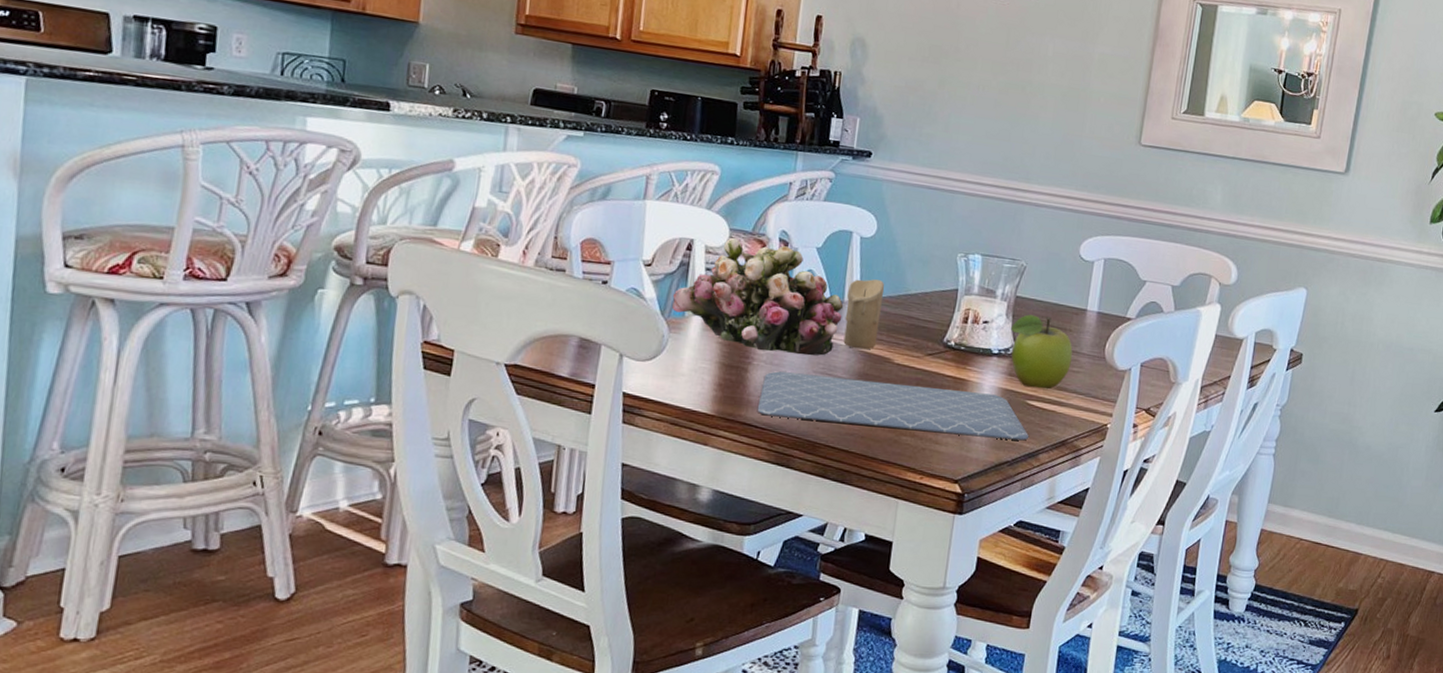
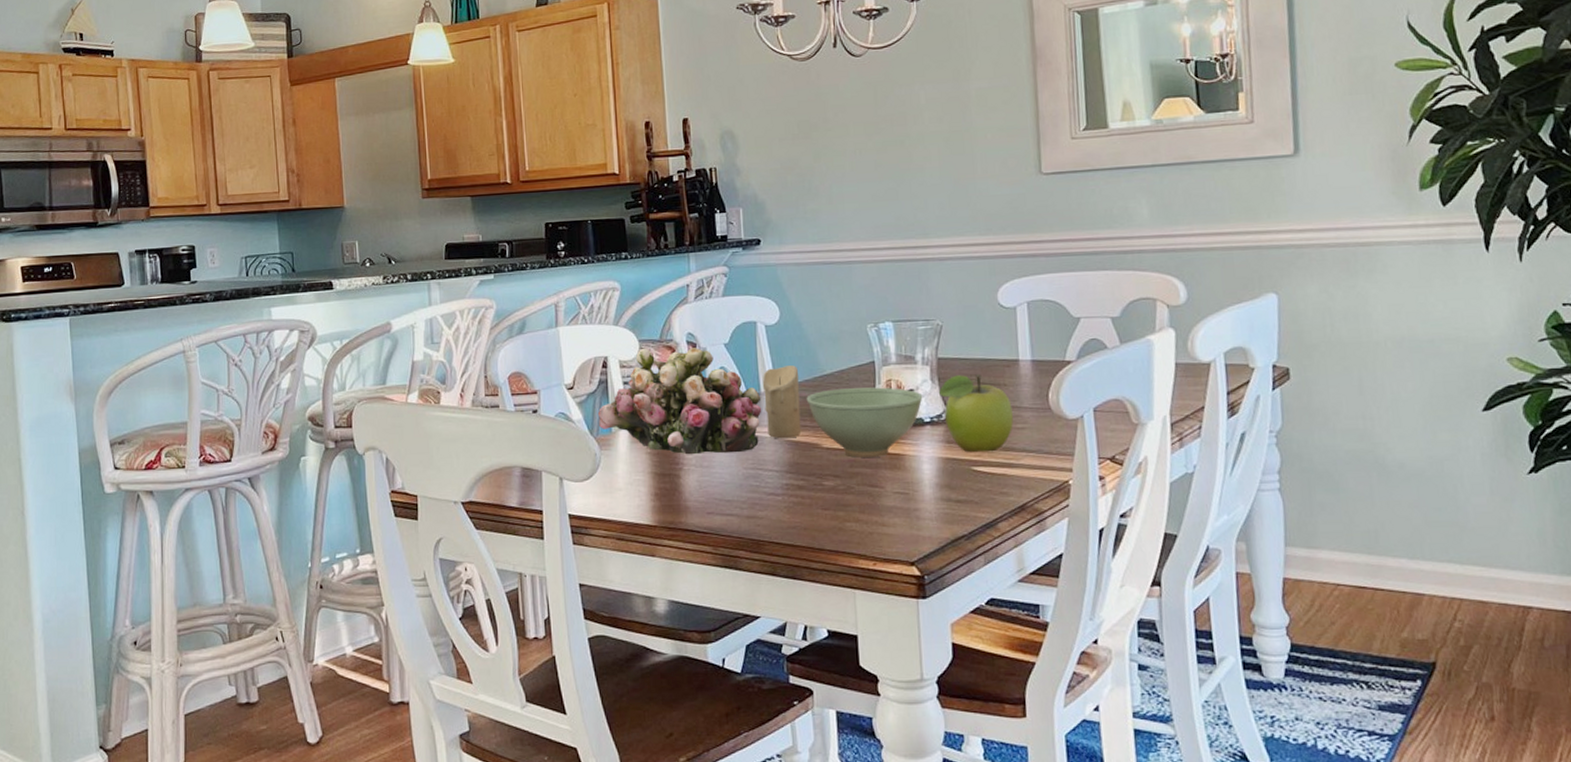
placemat: present [757,371,1030,441] -> none [695,465,983,519]
bowl: none [887,309,996,379] -> present [806,387,923,458]

